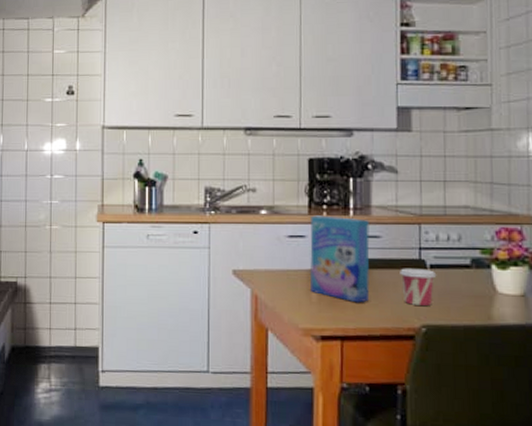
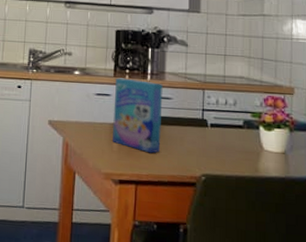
cup: present [400,268,437,306] -> none [186,125,216,158]

